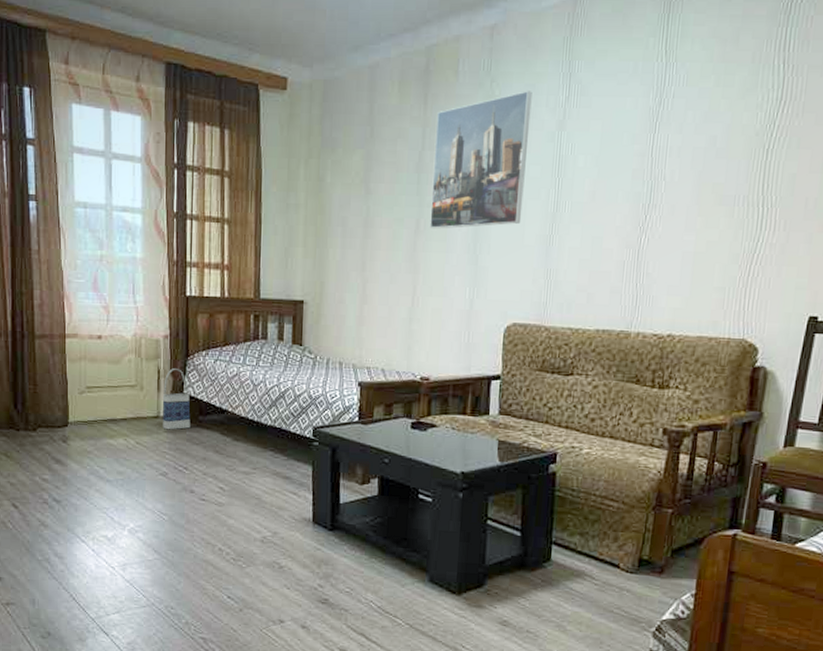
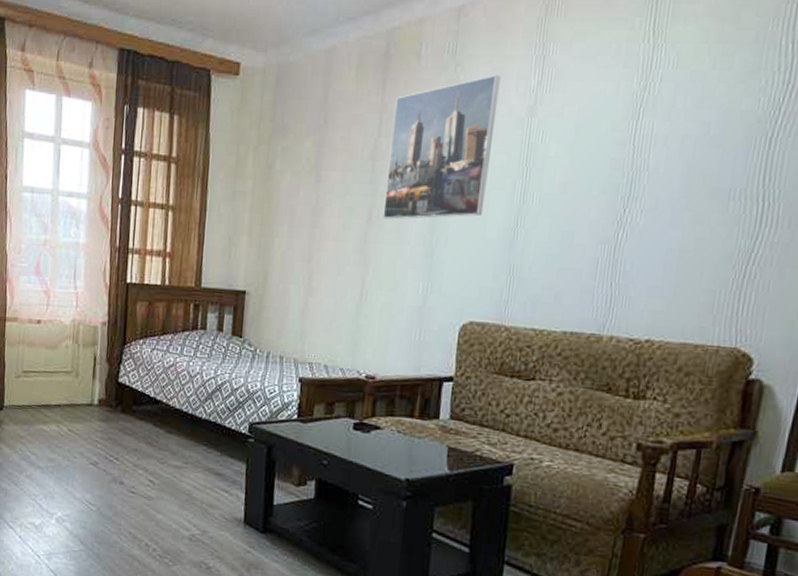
bag: present [162,368,191,430] -> none [96,356,125,419]

